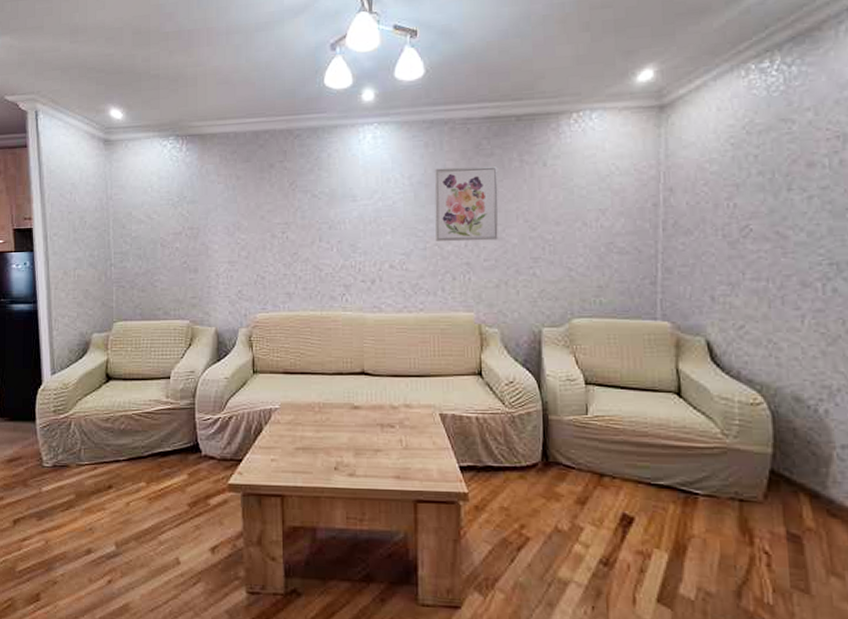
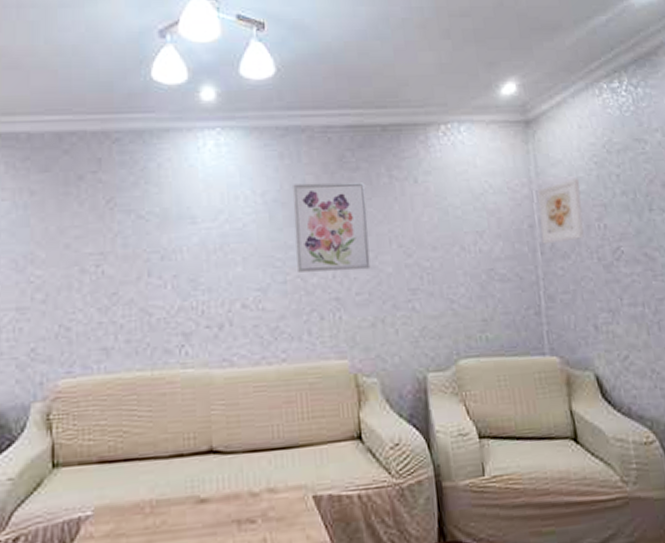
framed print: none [664,159,712,222] -> present [537,178,584,244]

